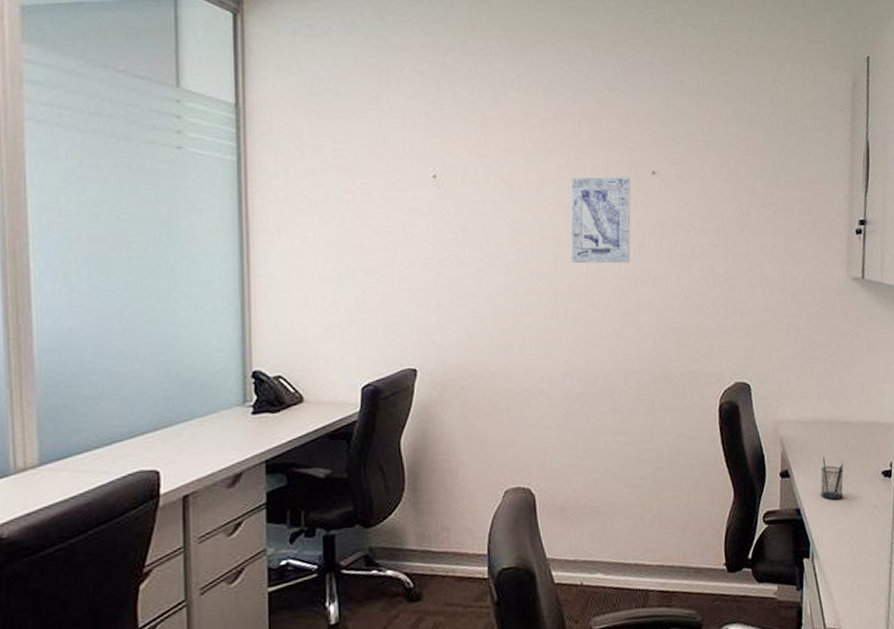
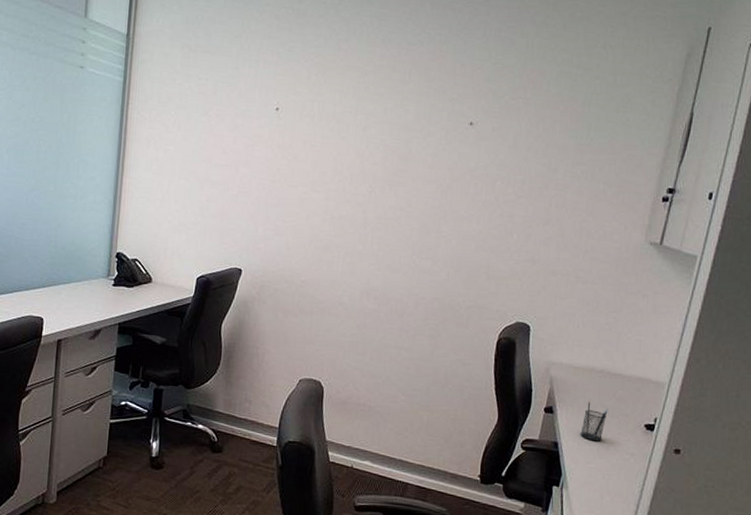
wall art: present [571,177,631,264] -> none [384,121,449,203]

